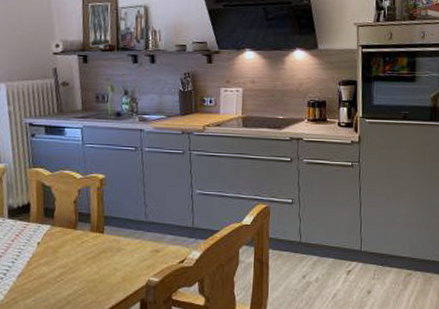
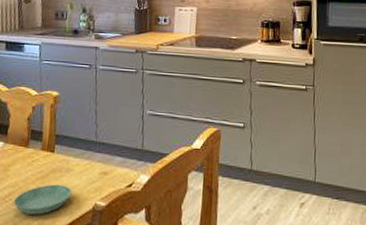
saucer: none [65,263,124,293] -> present [13,184,72,215]

